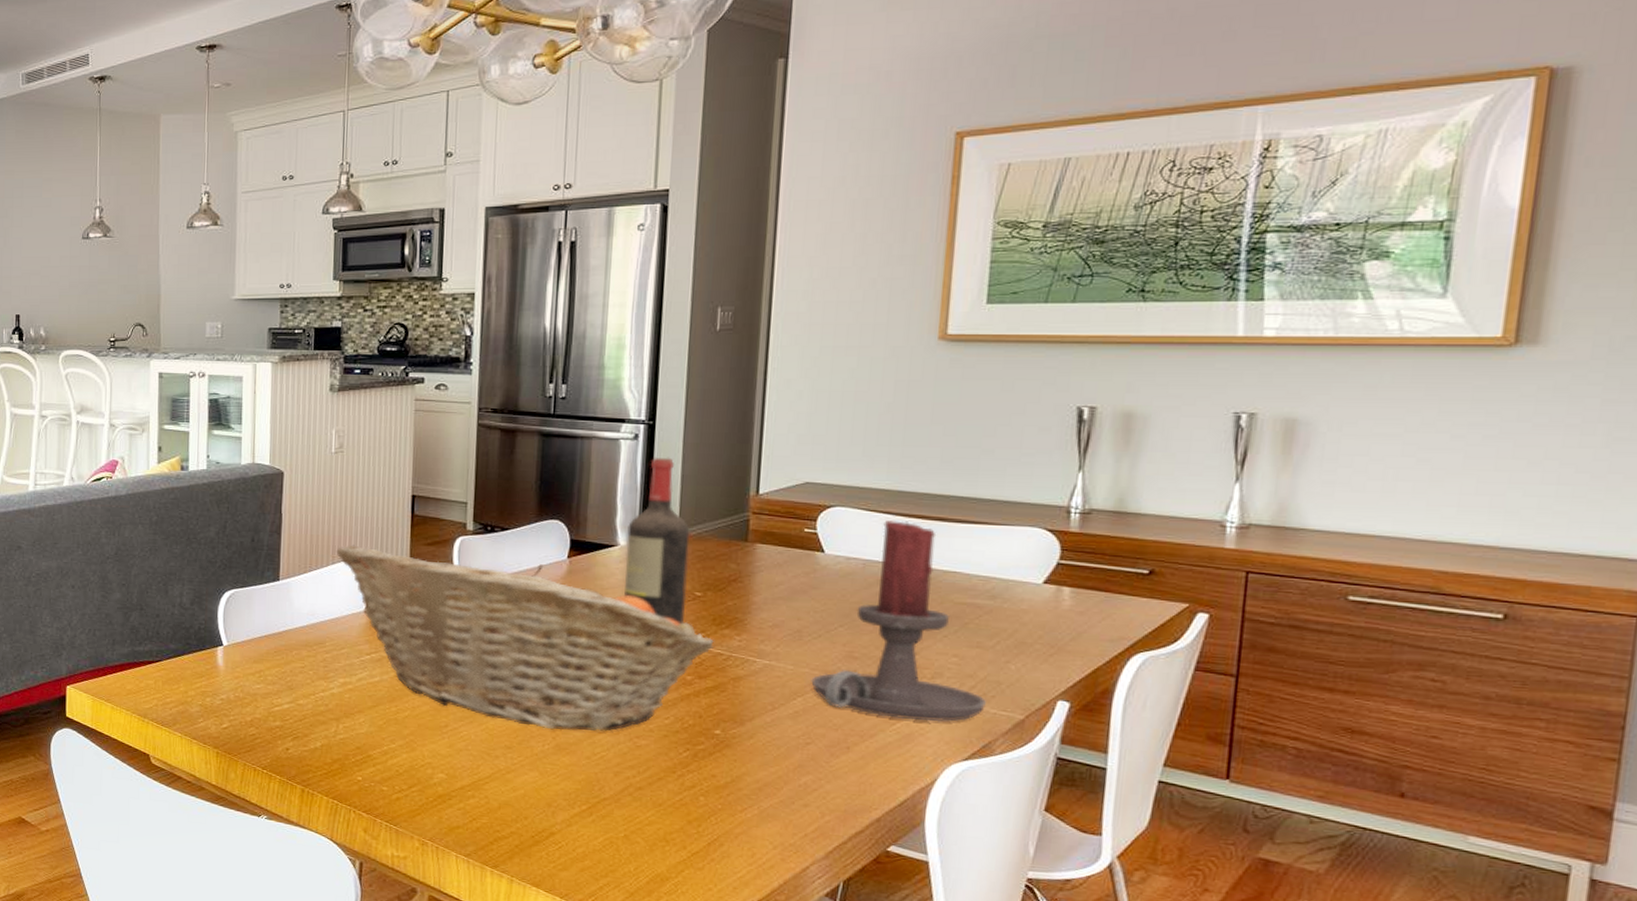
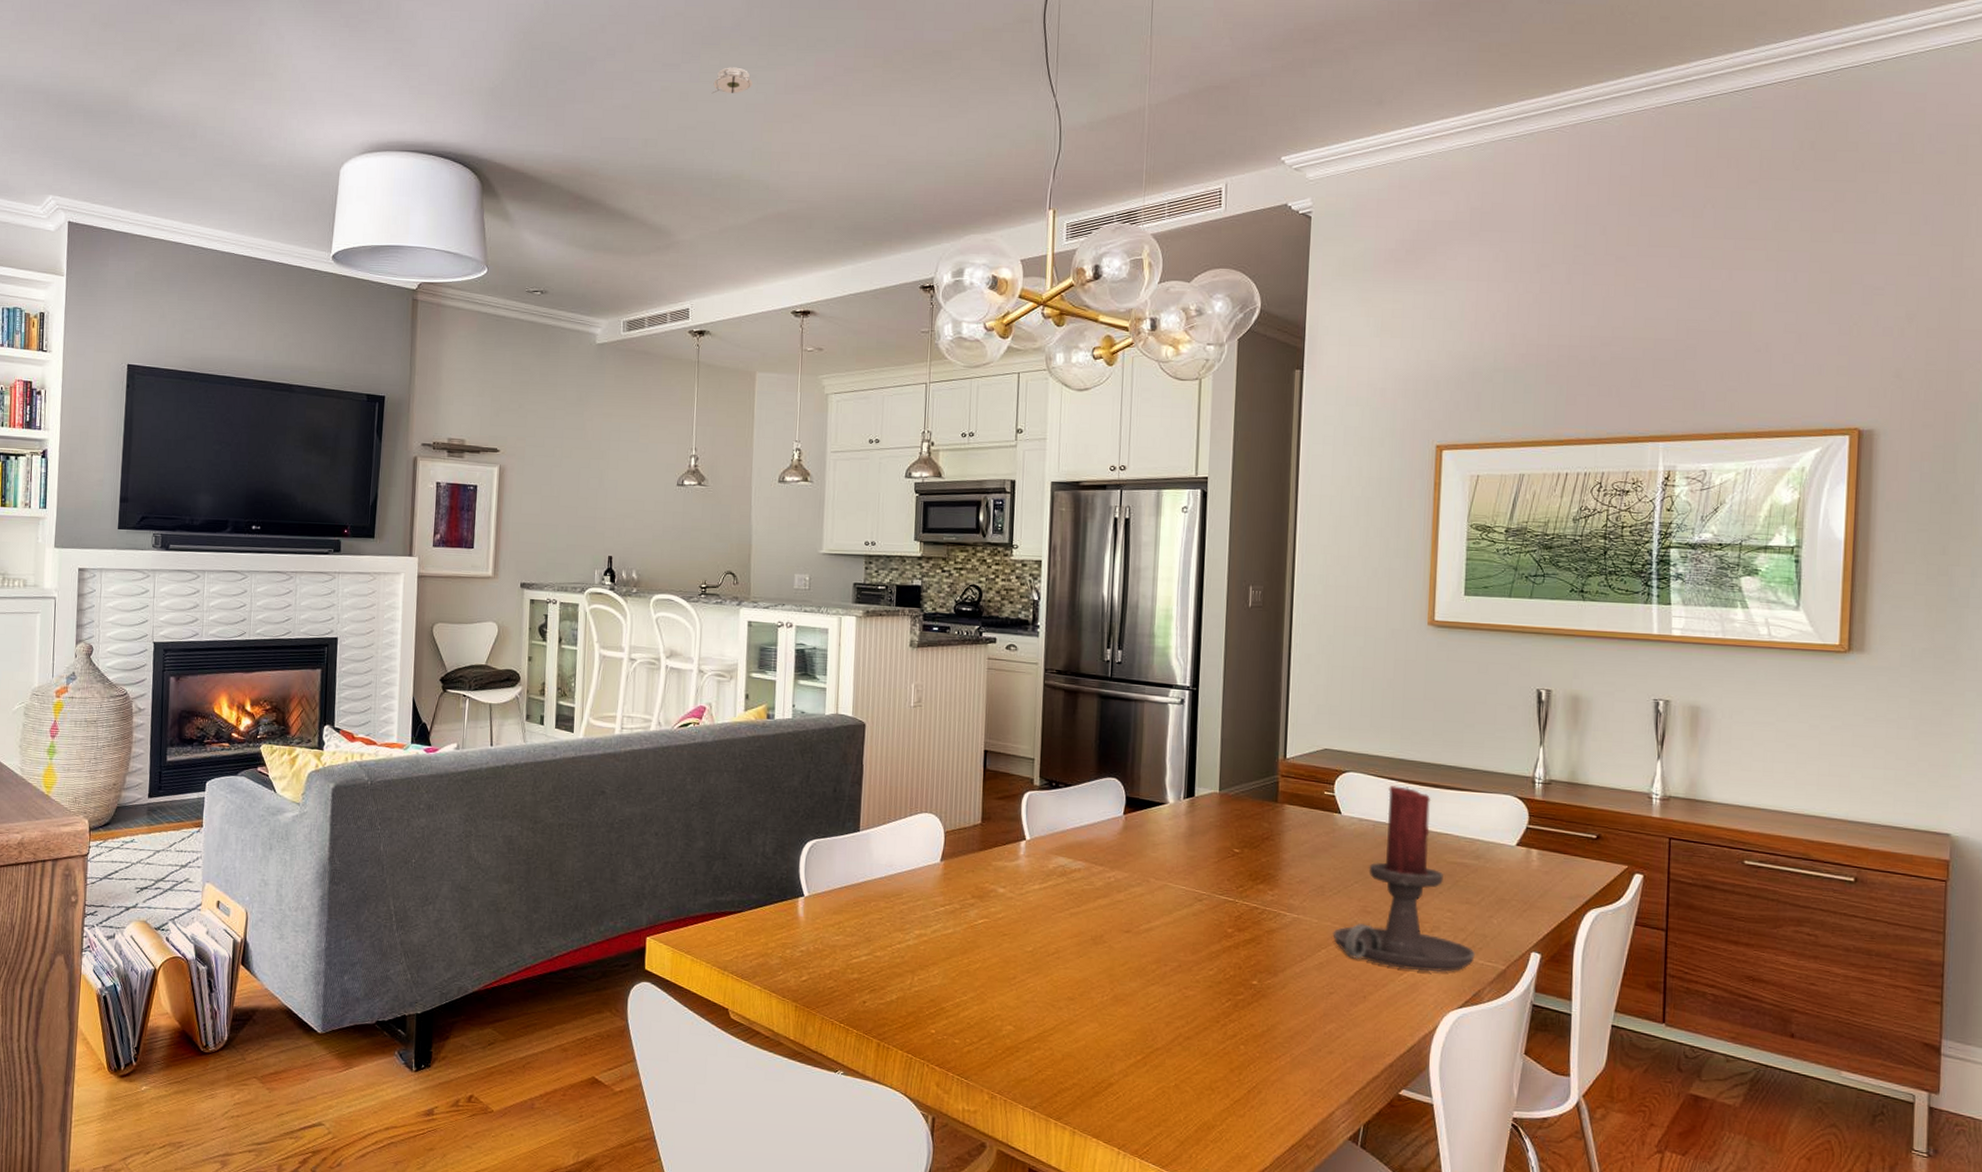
fruit basket: present [336,545,715,731] -> none [913,797,1251,982]
wine bottle: present [623,457,690,625] -> none [1172,721,1229,880]

